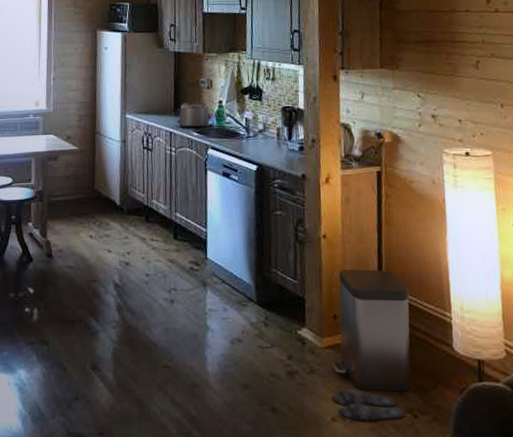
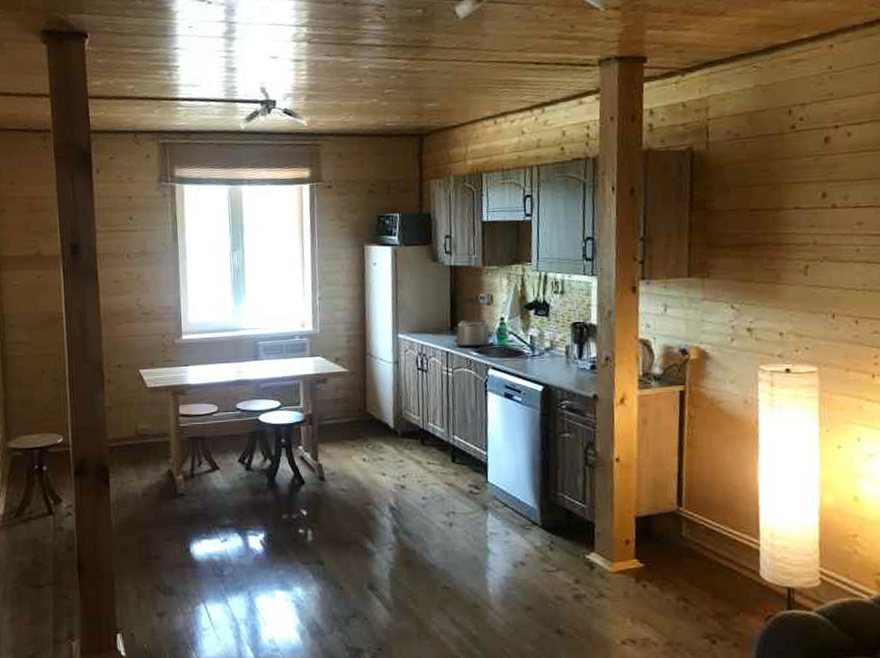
pedal bin: present [330,269,411,392] -> none [621,494,712,618]
slippers: present [332,389,405,422] -> none [622,614,702,646]

